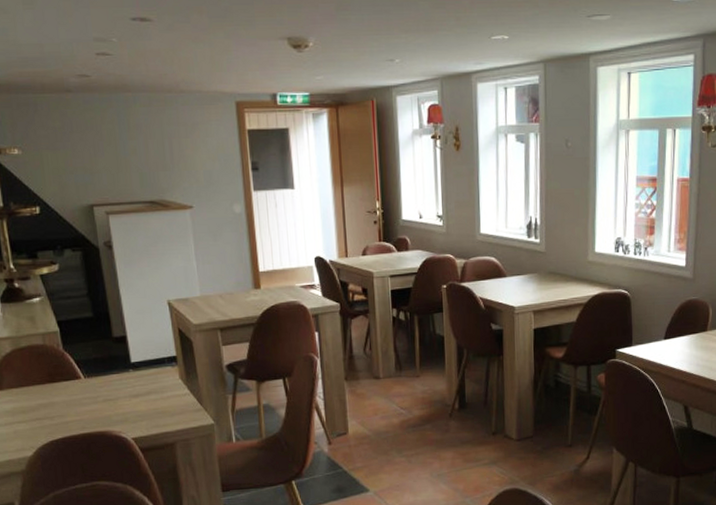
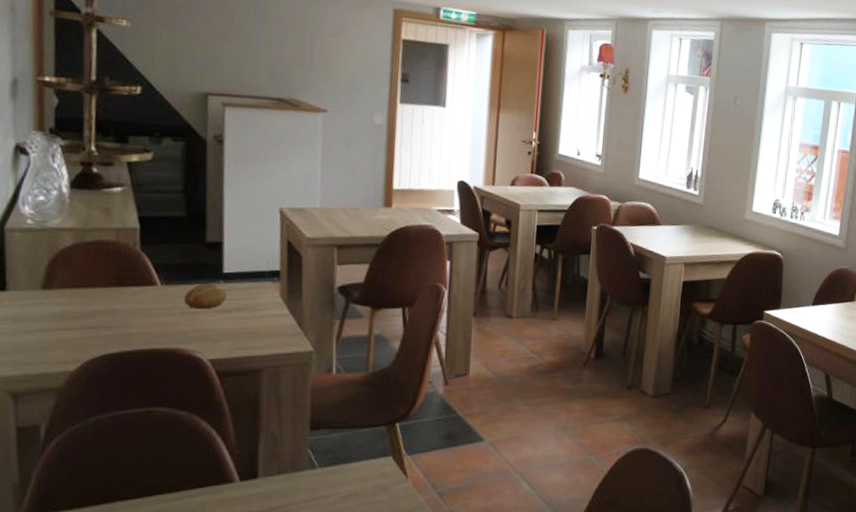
bread roll: none [104,372,138,396] -> present [184,283,227,309]

